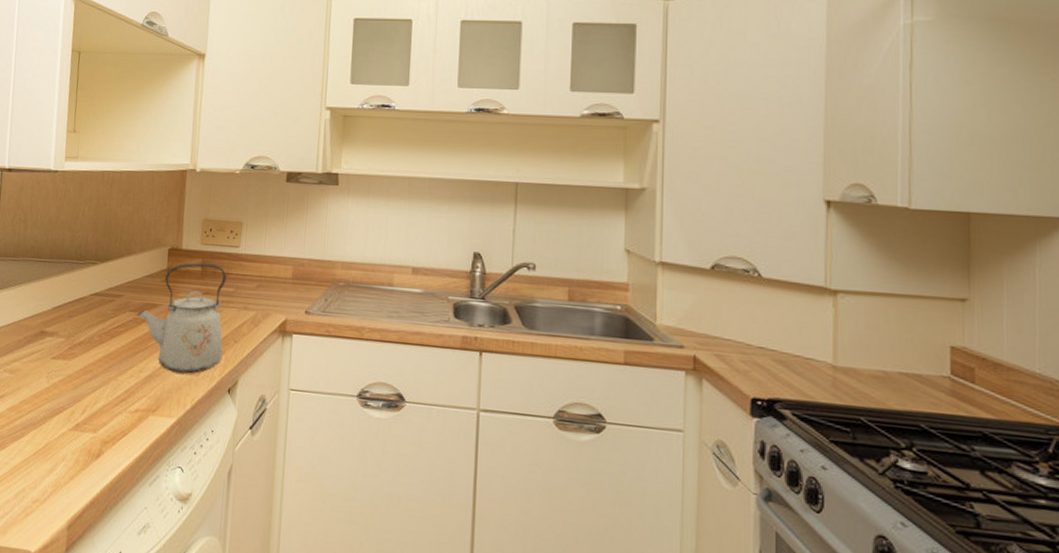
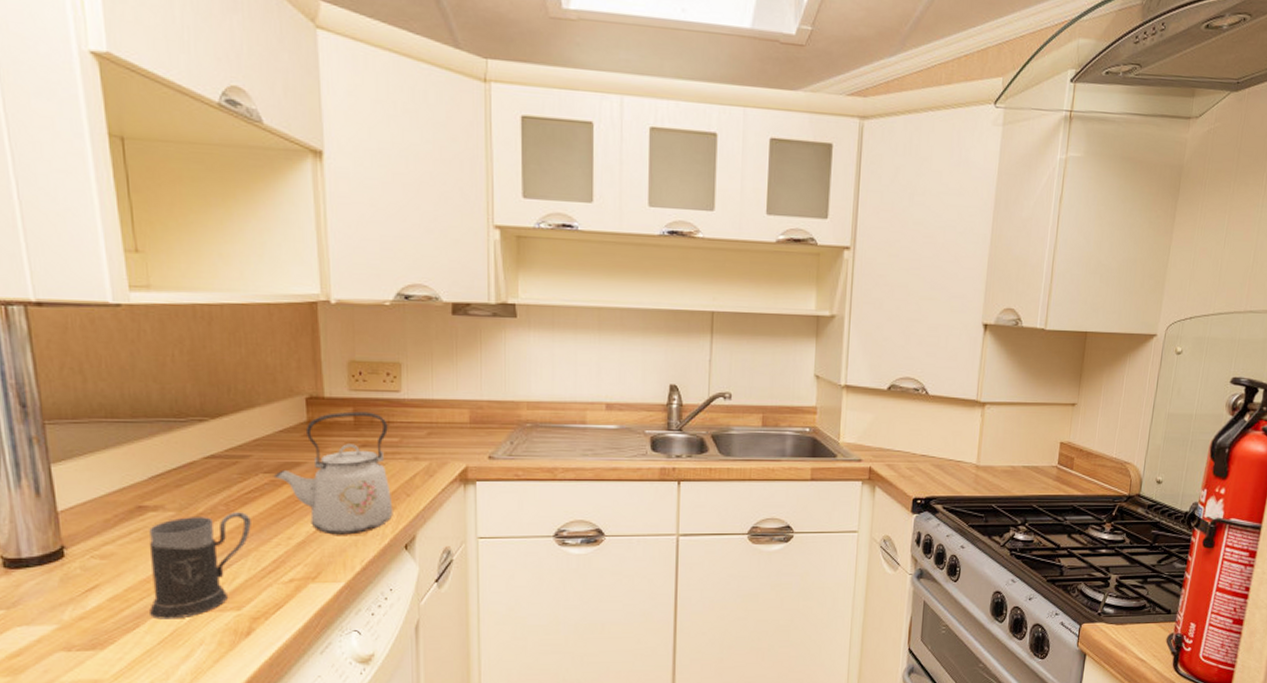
mug: none [33,343,115,434] -> present [149,512,251,620]

